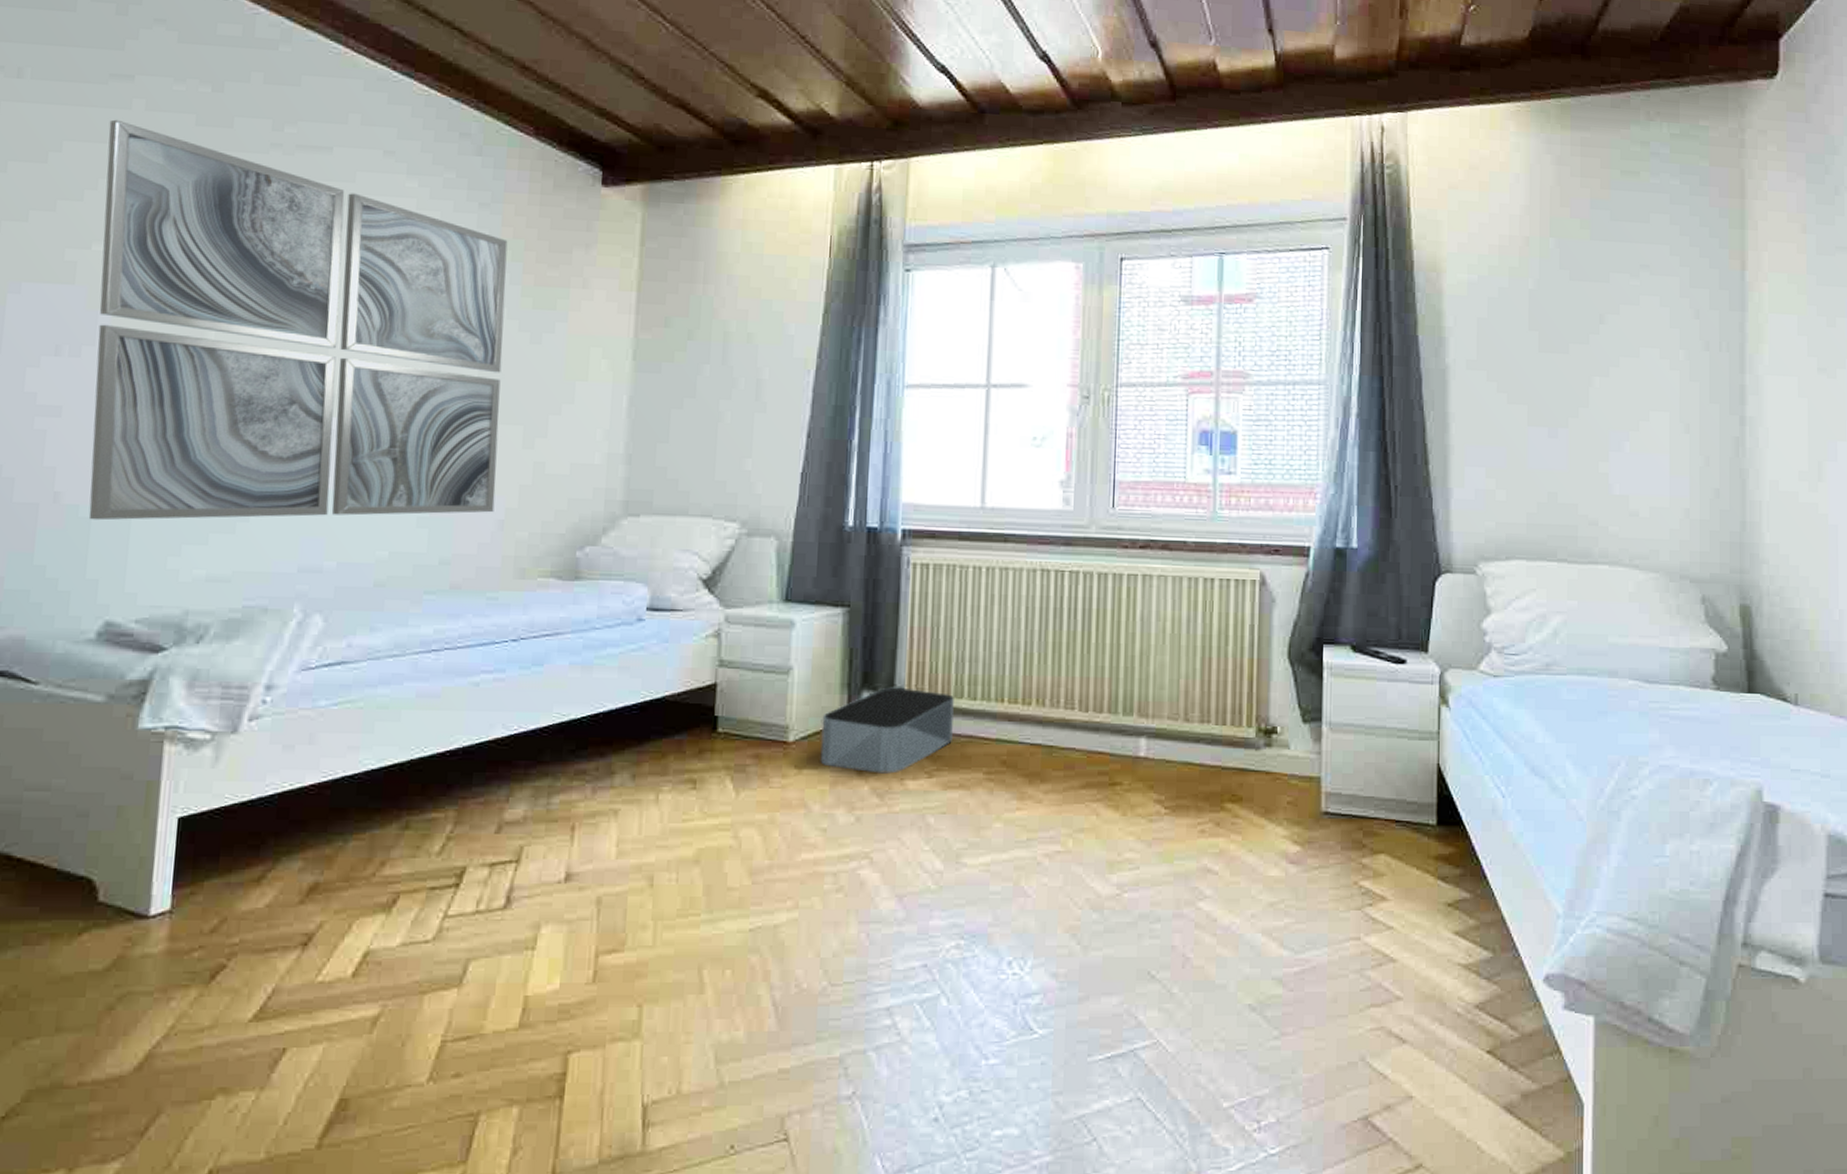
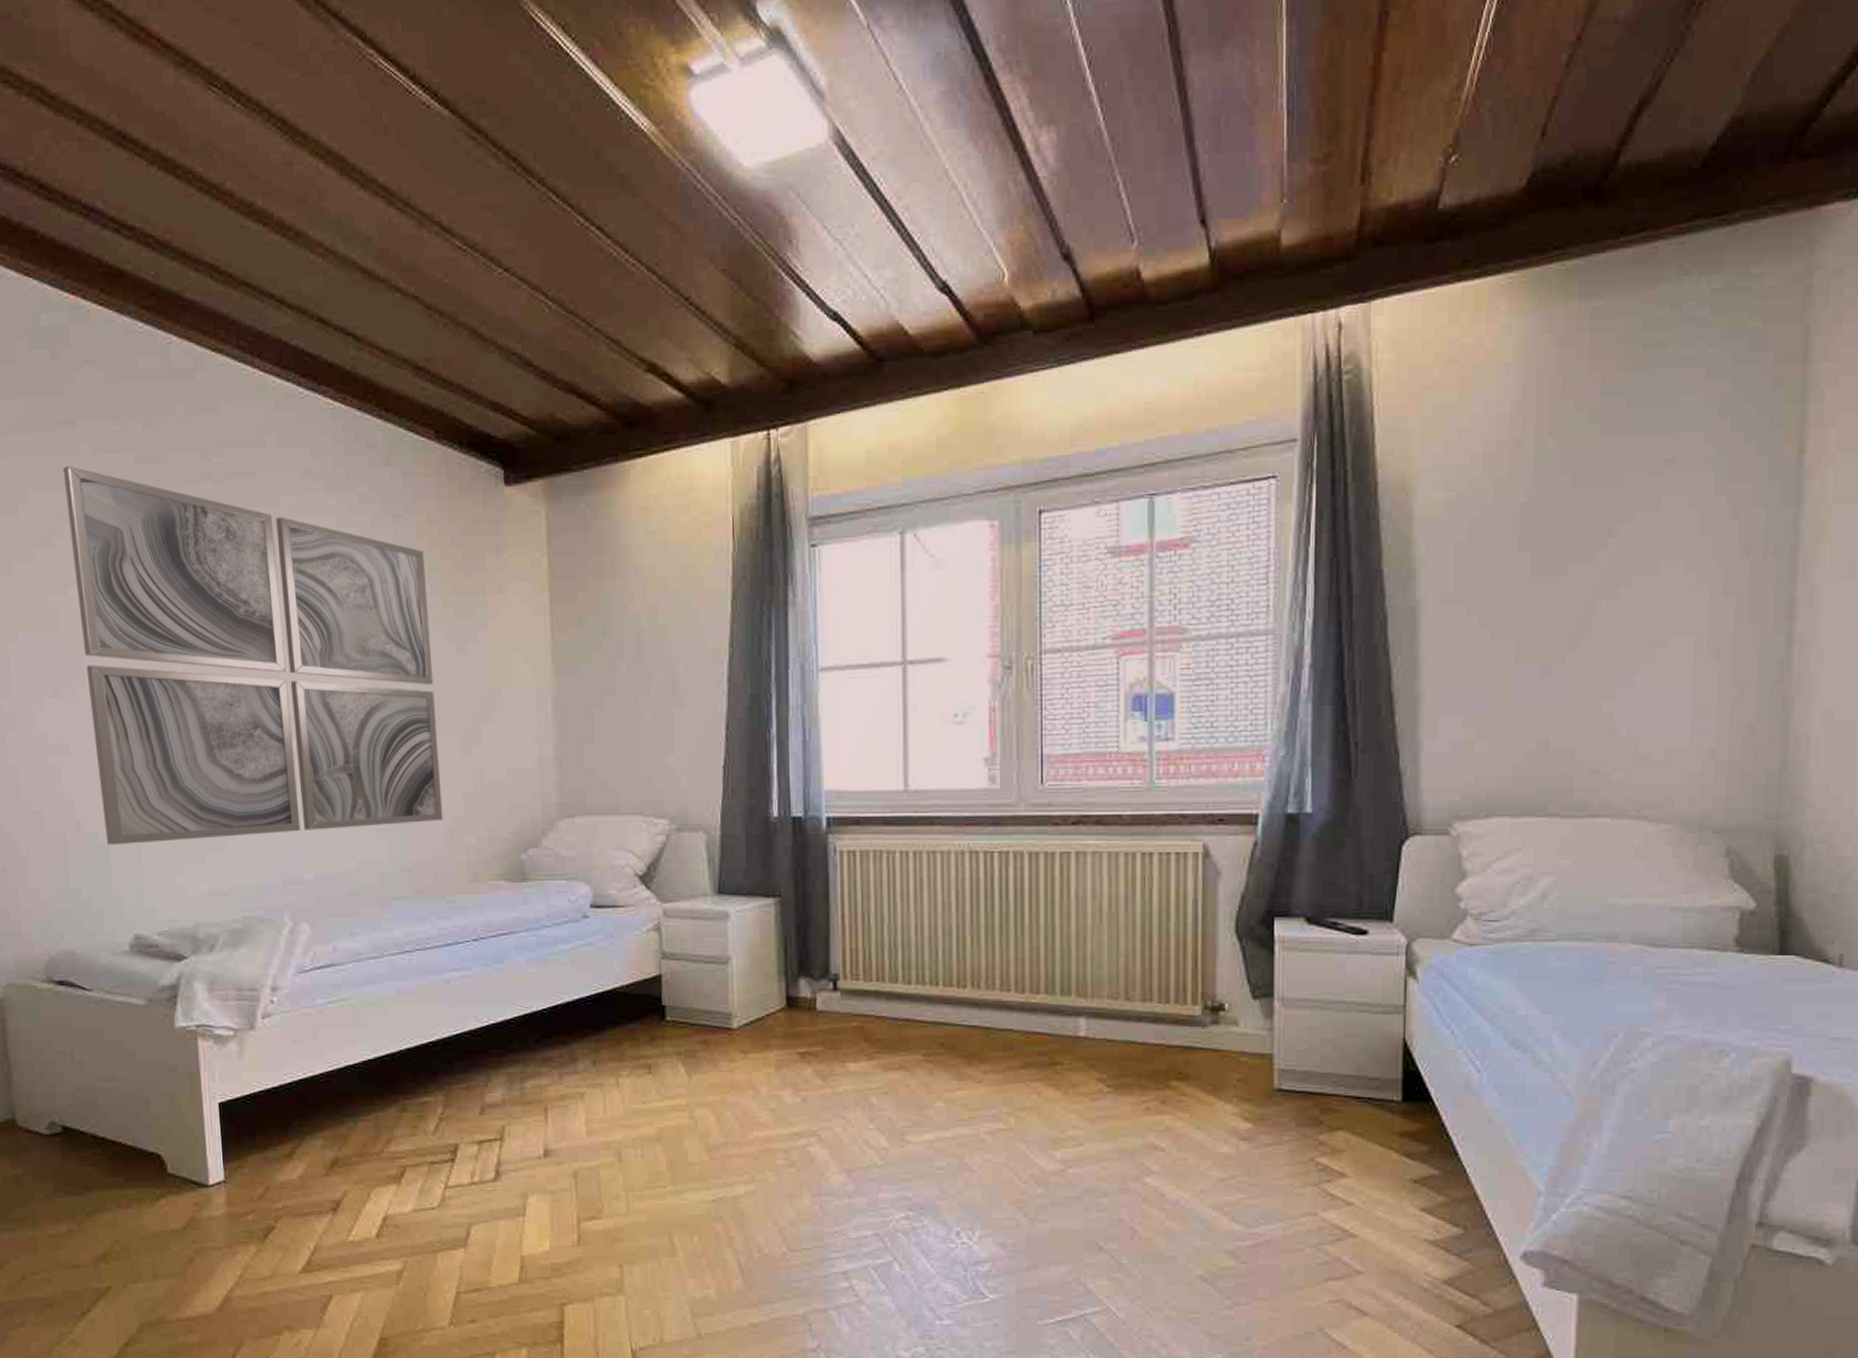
storage bin: present [820,687,954,774] -> none [763,974,890,1057]

